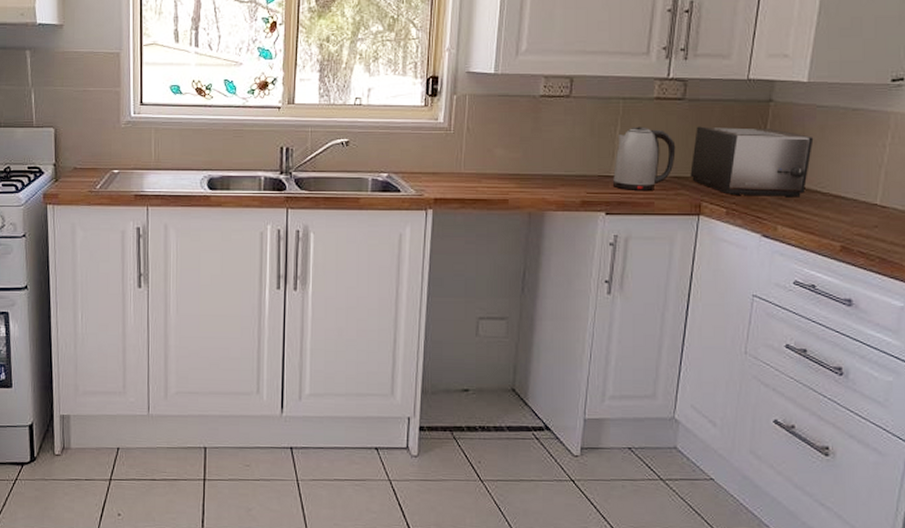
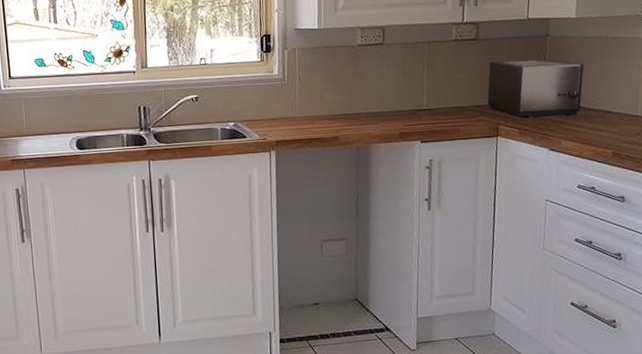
kettle: present [612,126,676,190] -> none [424,65,474,121]

